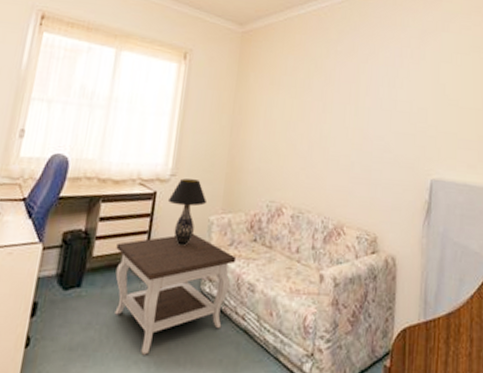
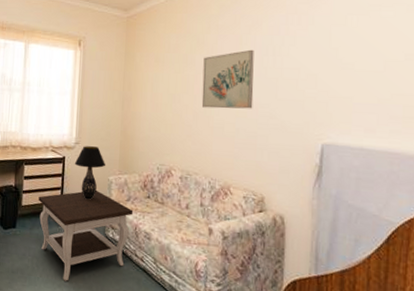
wall art: none [317,79,371,141] -> present [201,49,254,109]

